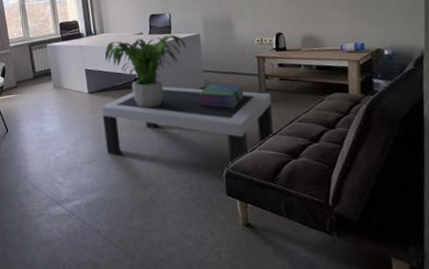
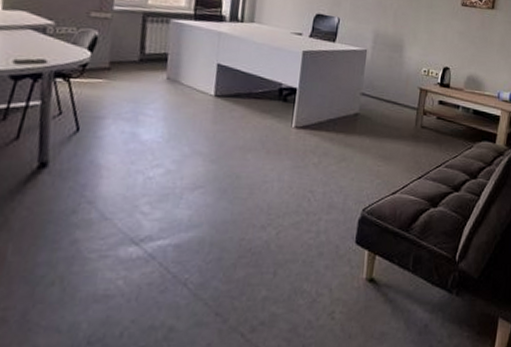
coffee table: present [101,86,274,165] -> none [221,104,425,208]
potted plant: present [104,34,187,108] -> none [247,35,350,128]
stack of books: present [197,83,245,109] -> none [346,110,400,143]

